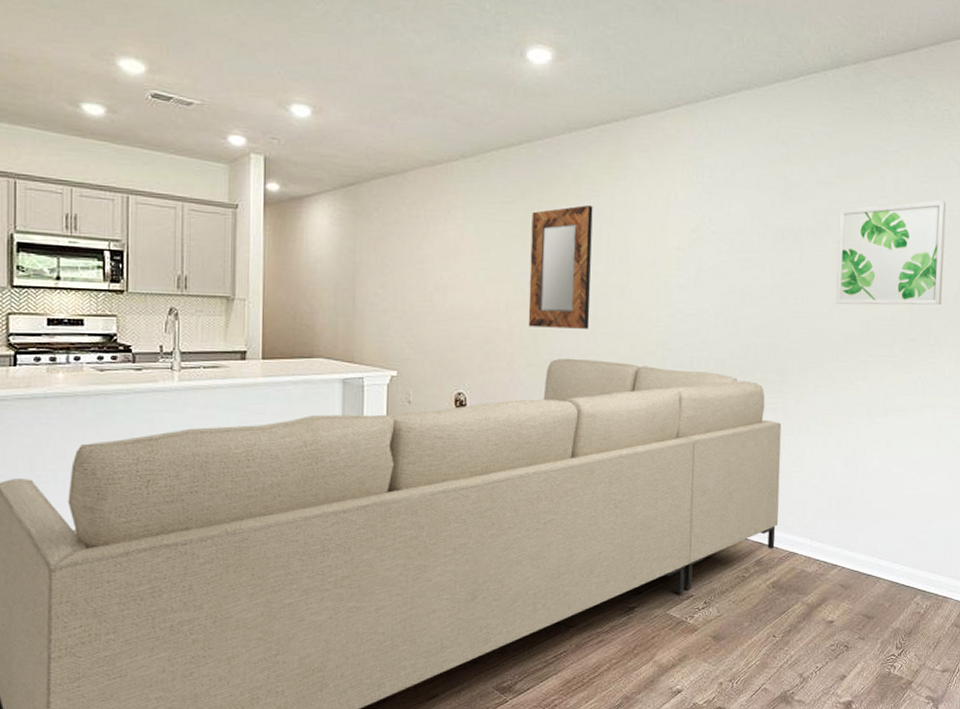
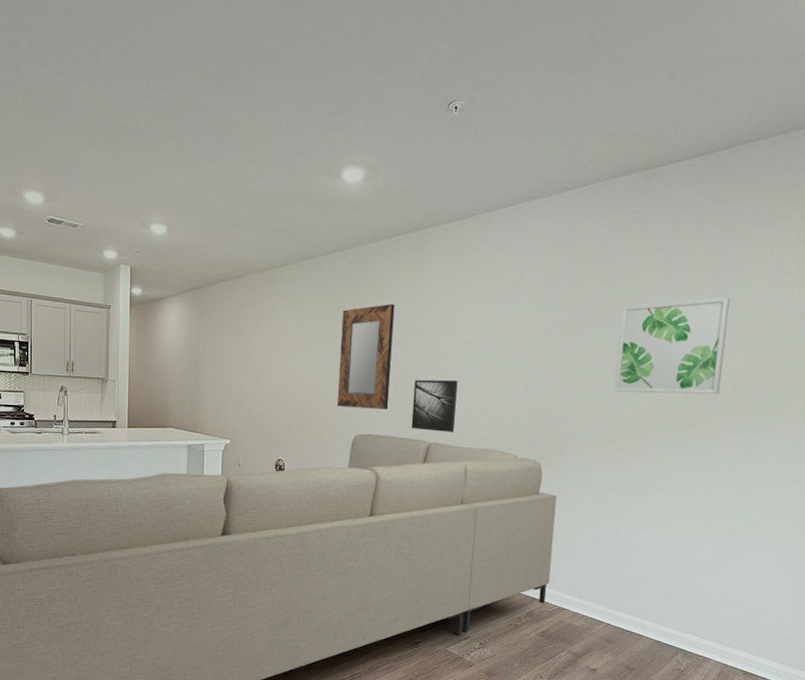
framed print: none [616,293,668,354] -> present [411,379,458,432]

